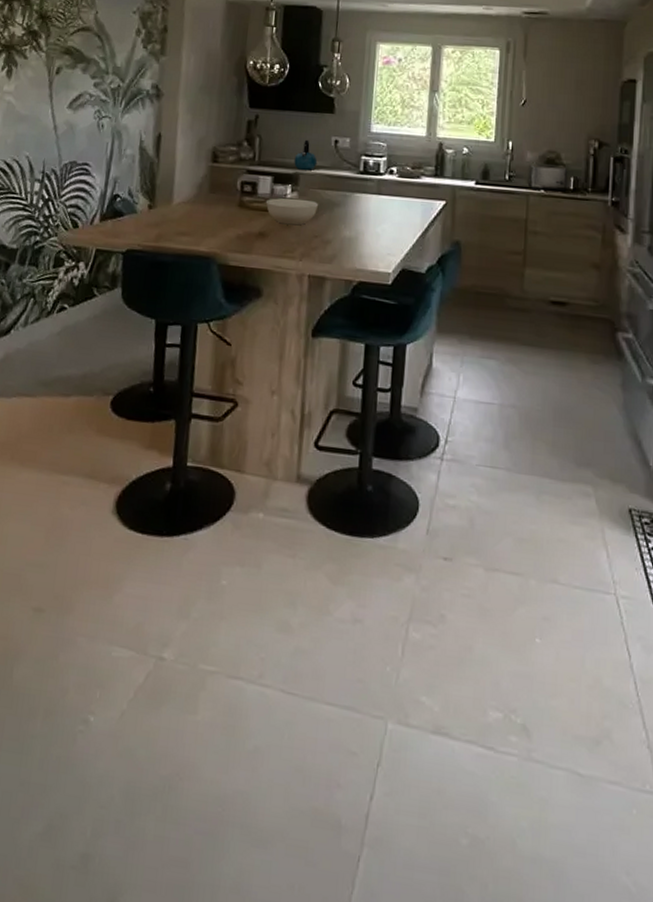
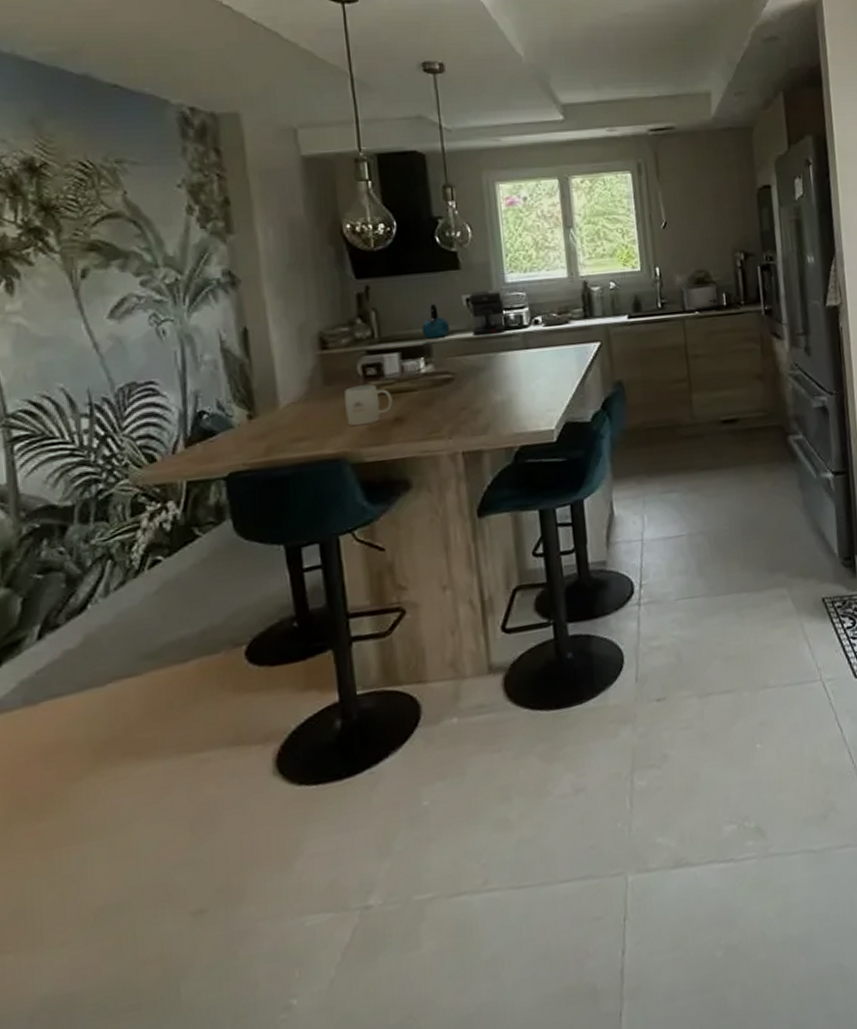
mug: none [221,198,260,234] -> present [344,384,393,427]
bowl: present [265,197,319,226] -> none [396,370,461,403]
coffee maker: none [335,135,367,176] -> present [468,288,508,337]

